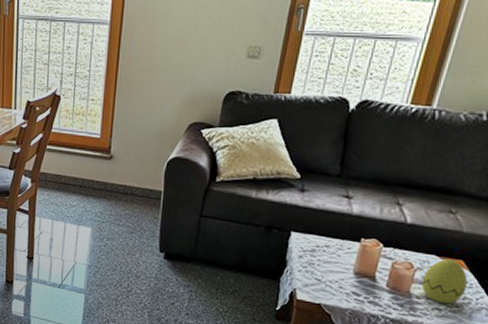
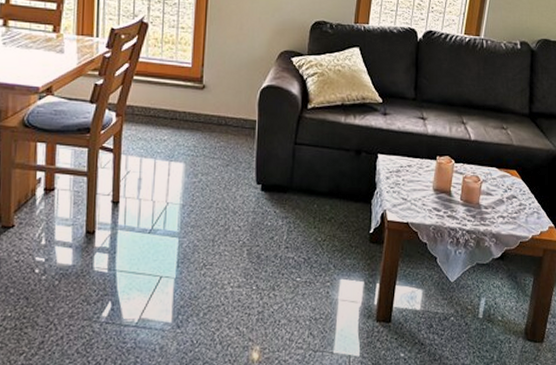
decorative egg: present [421,258,468,304] -> none [487,170,522,212]

